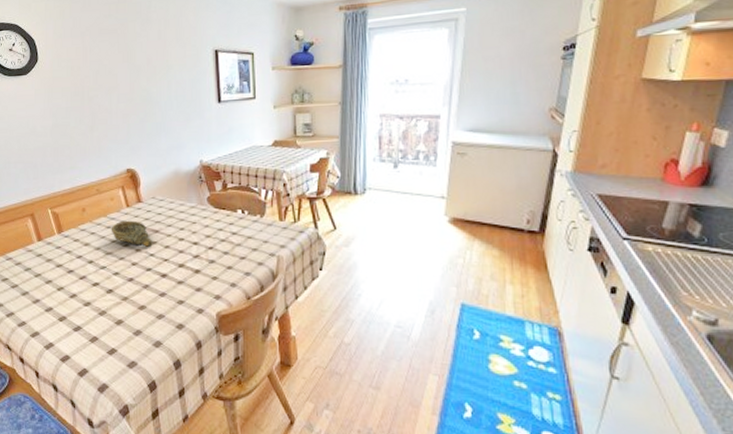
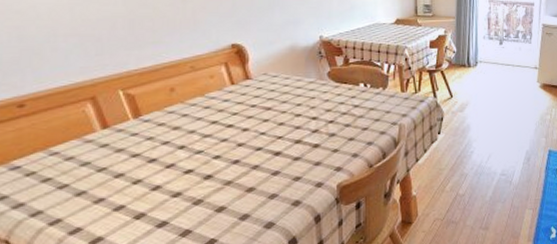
decorative bowl: present [111,220,153,248] -> none [210,98,264,127]

